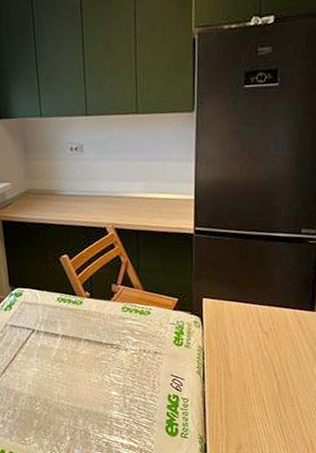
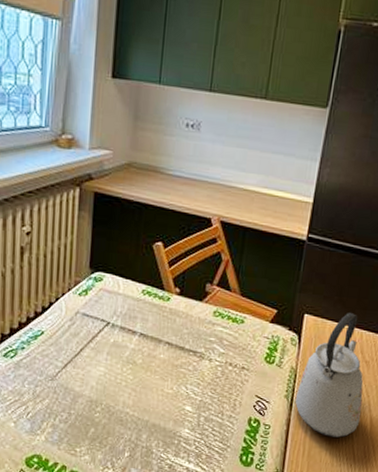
kettle: none [206,291,268,402] -> present [295,313,364,438]

